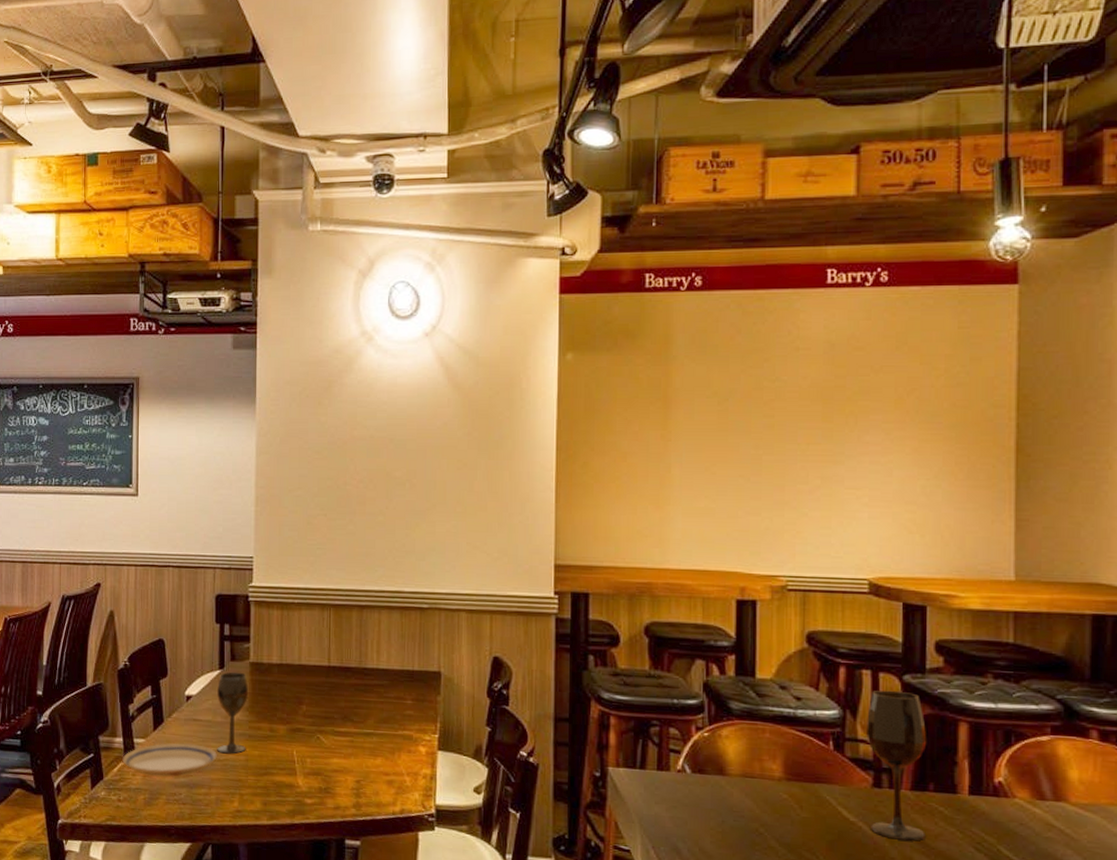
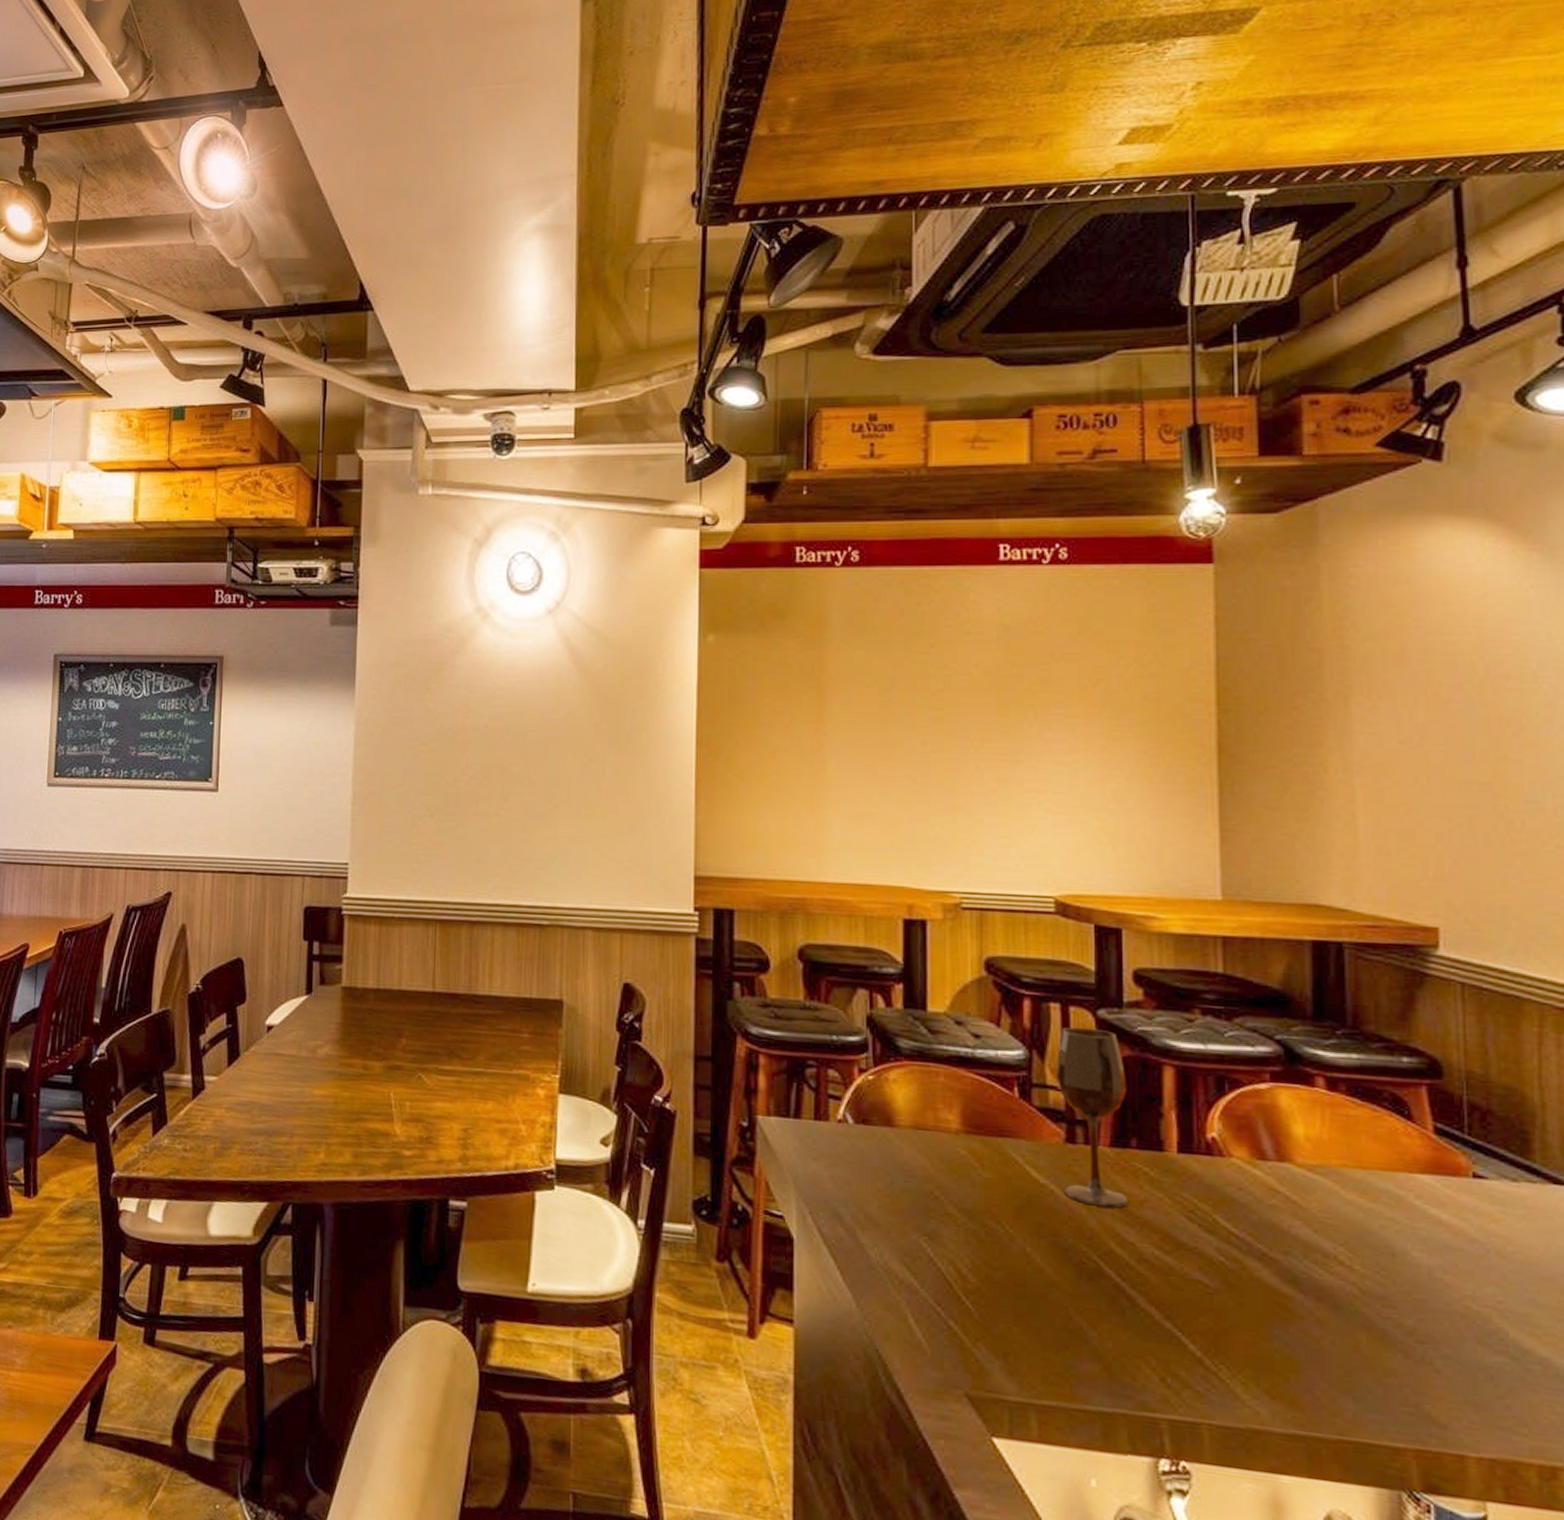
plate: present [122,742,217,778] -> none [190,1081,301,1124]
wine glass: present [217,672,249,754] -> none [301,997,340,1096]

